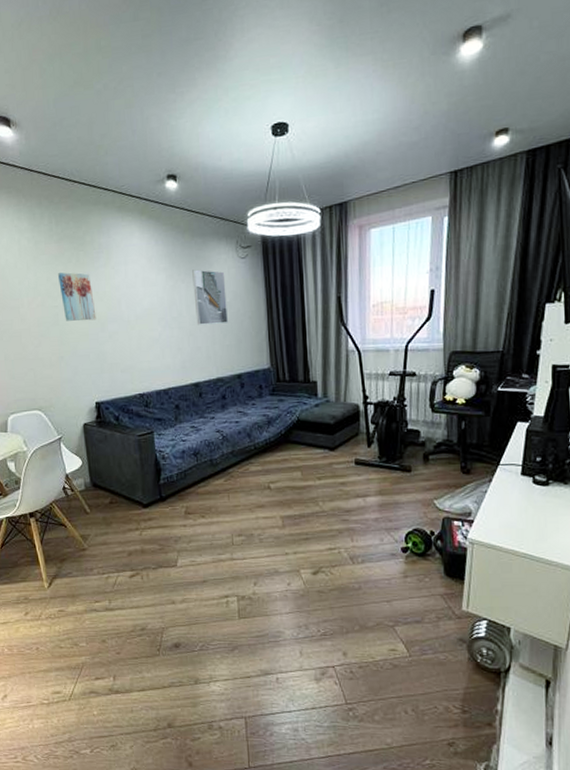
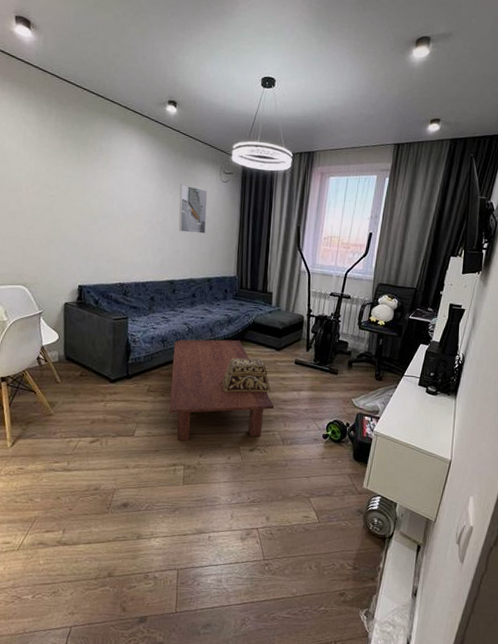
wall art: present [57,272,97,321] -> none [57,165,89,213]
coffee table: none [208,443,337,568] -> present [169,339,275,441]
decorative box: none [269,463,330,508] -> present [222,358,271,394]

